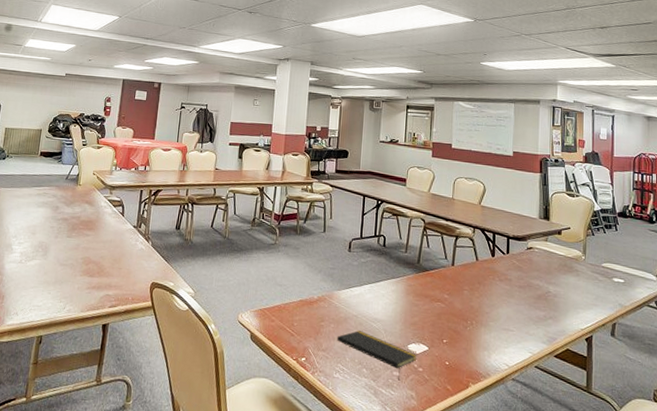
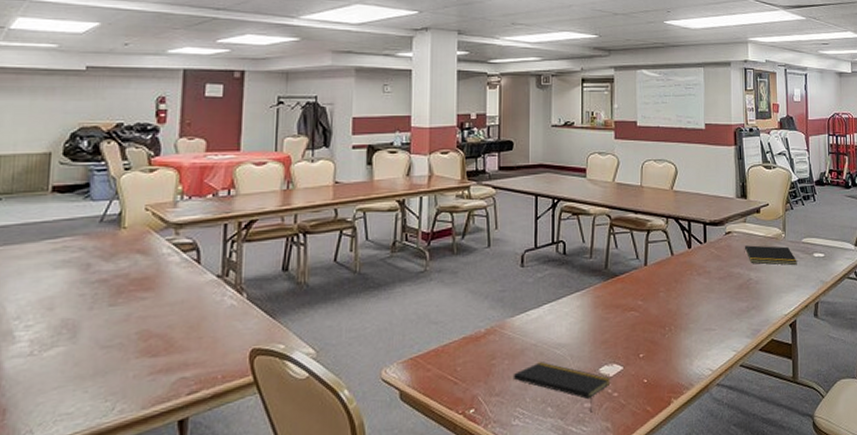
notepad: none [544,262,596,286] -> present [744,245,797,265]

